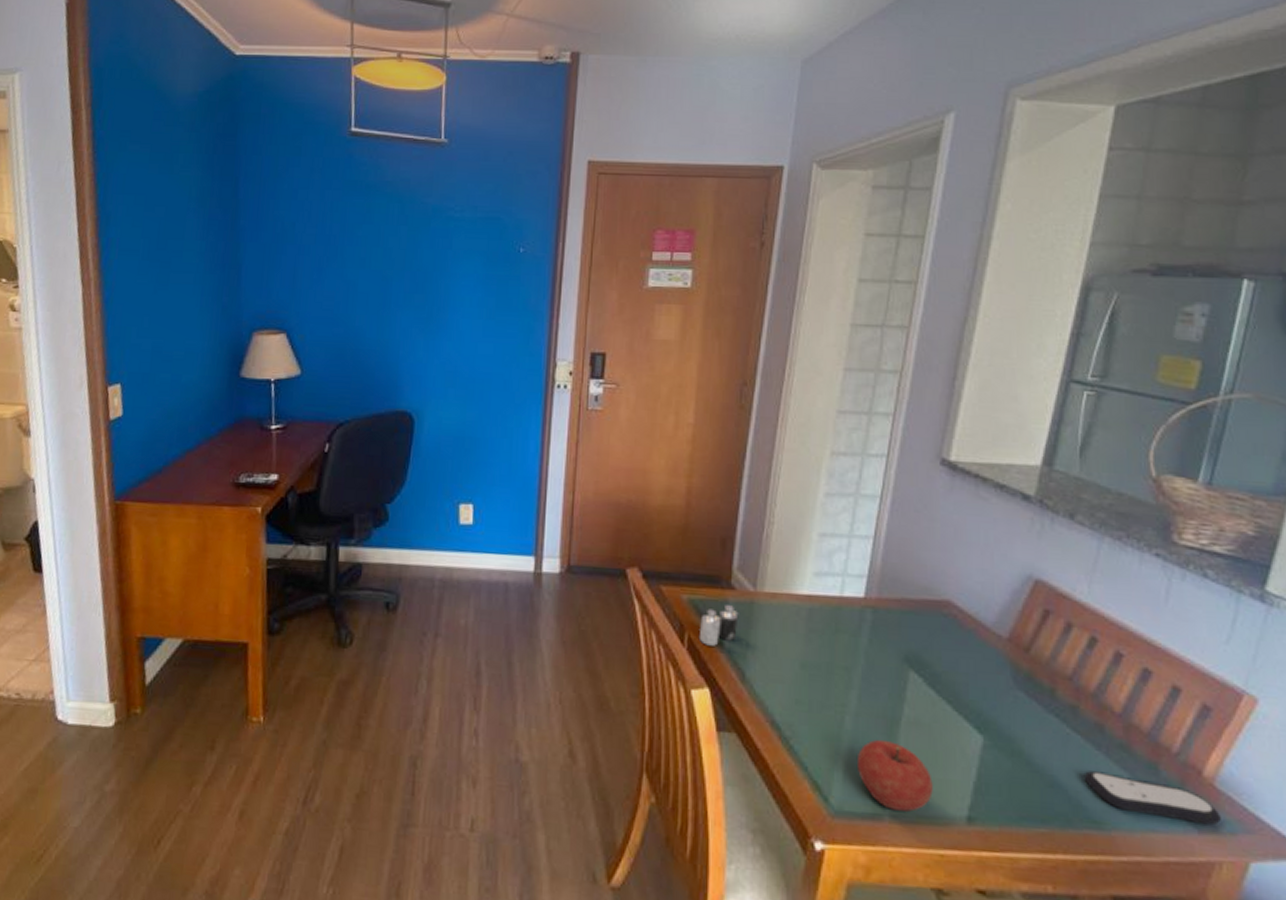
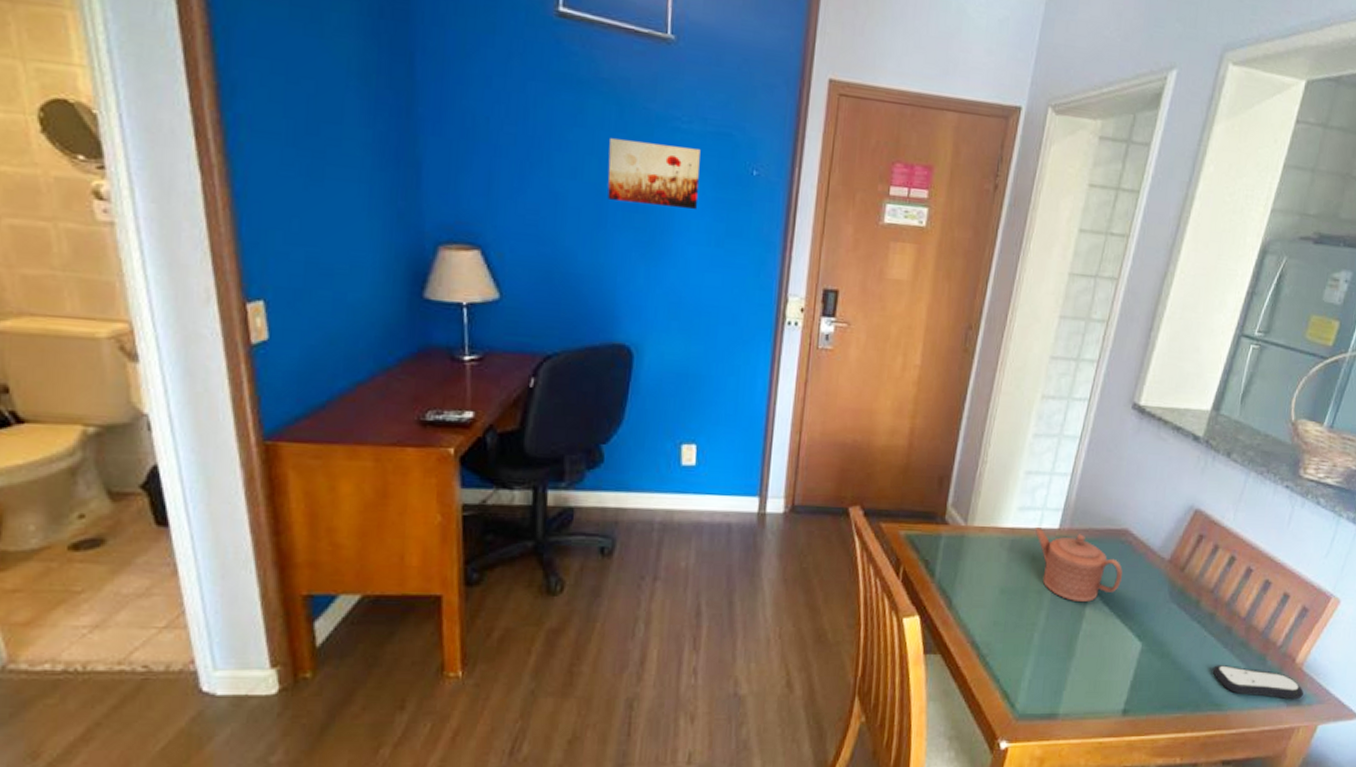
wall art: none [391,231,472,288] -> present [607,138,701,210]
candle: present [698,605,739,646] -> none [912,539,950,577]
teapot: none [835,595,948,683] -> present [1034,527,1122,602]
fruit: present [858,739,933,812] -> none [1041,651,1099,709]

